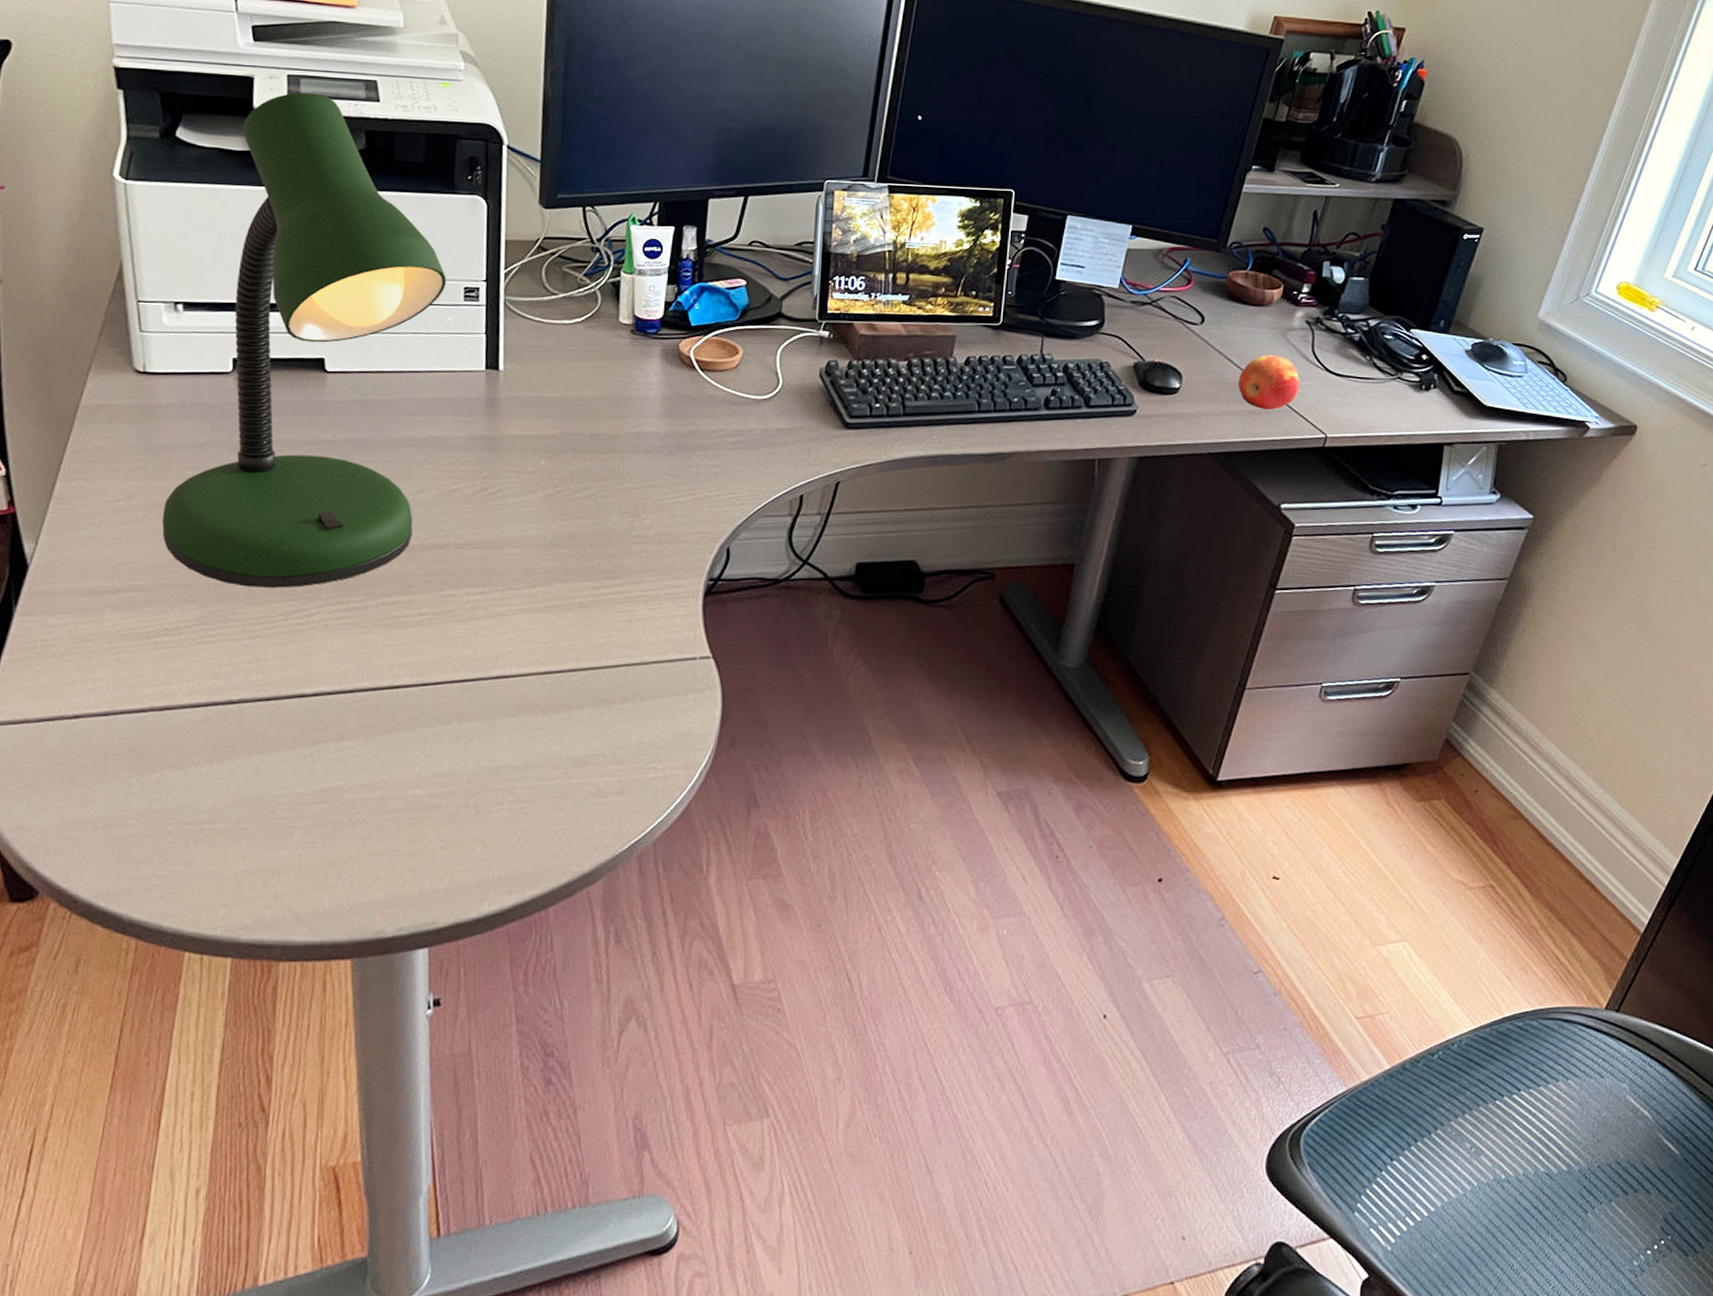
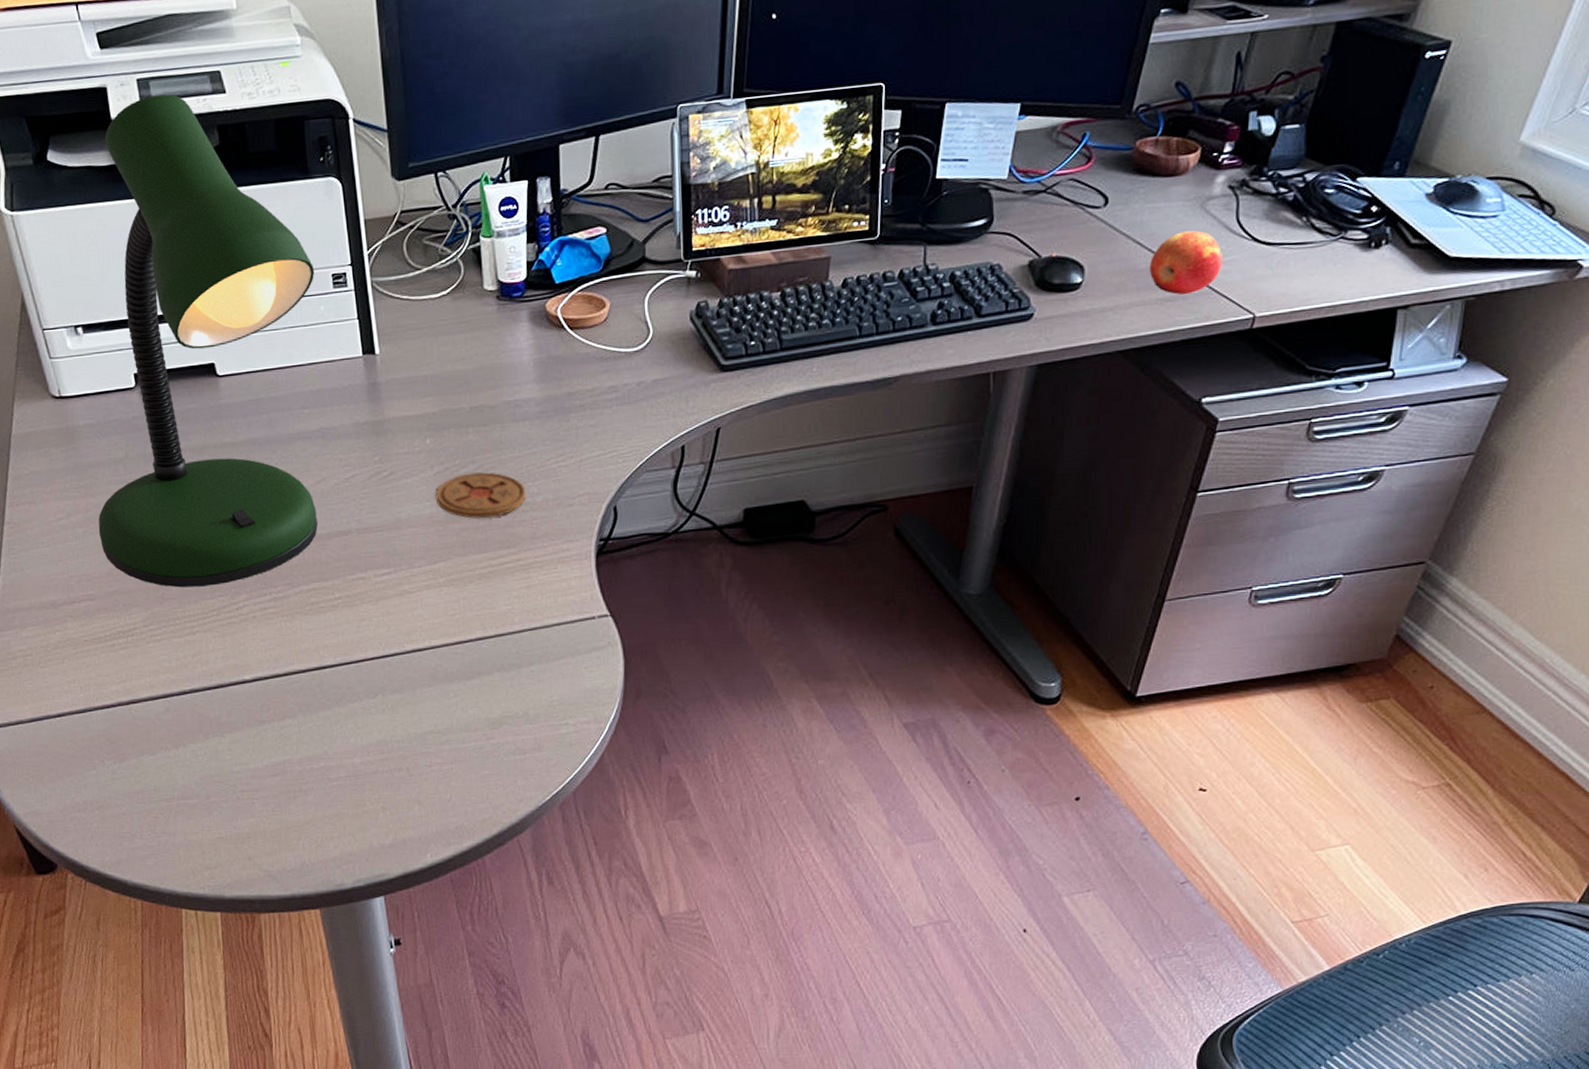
coaster: none [543,498,639,546] -> present [435,471,526,519]

